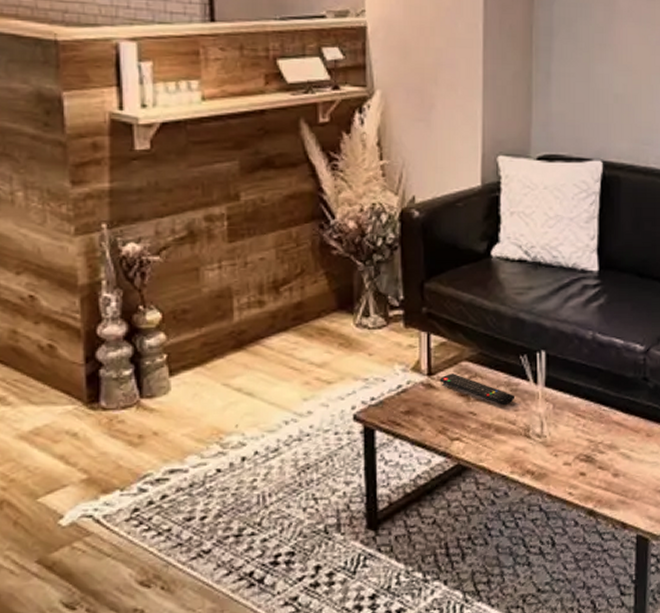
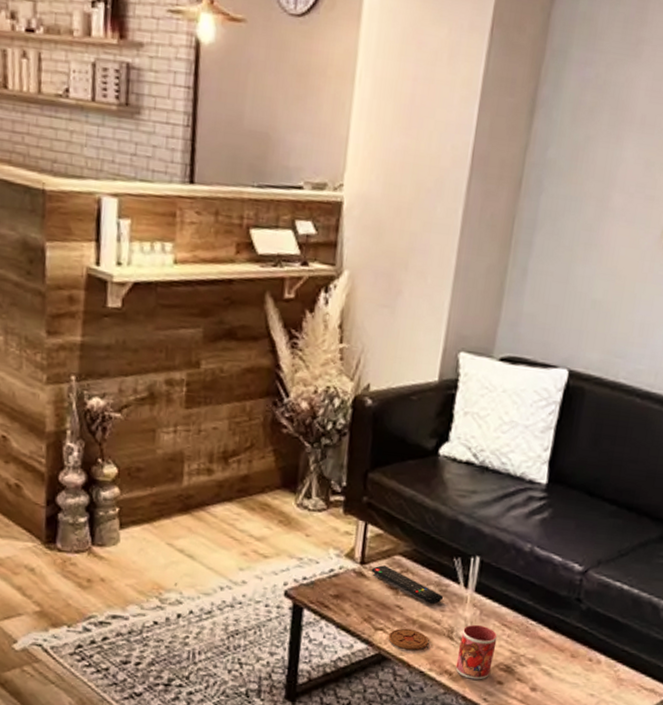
coaster: none [465,433,507,456] -> present [388,628,429,650]
mug: none [537,418,573,475] -> present [455,624,498,680]

